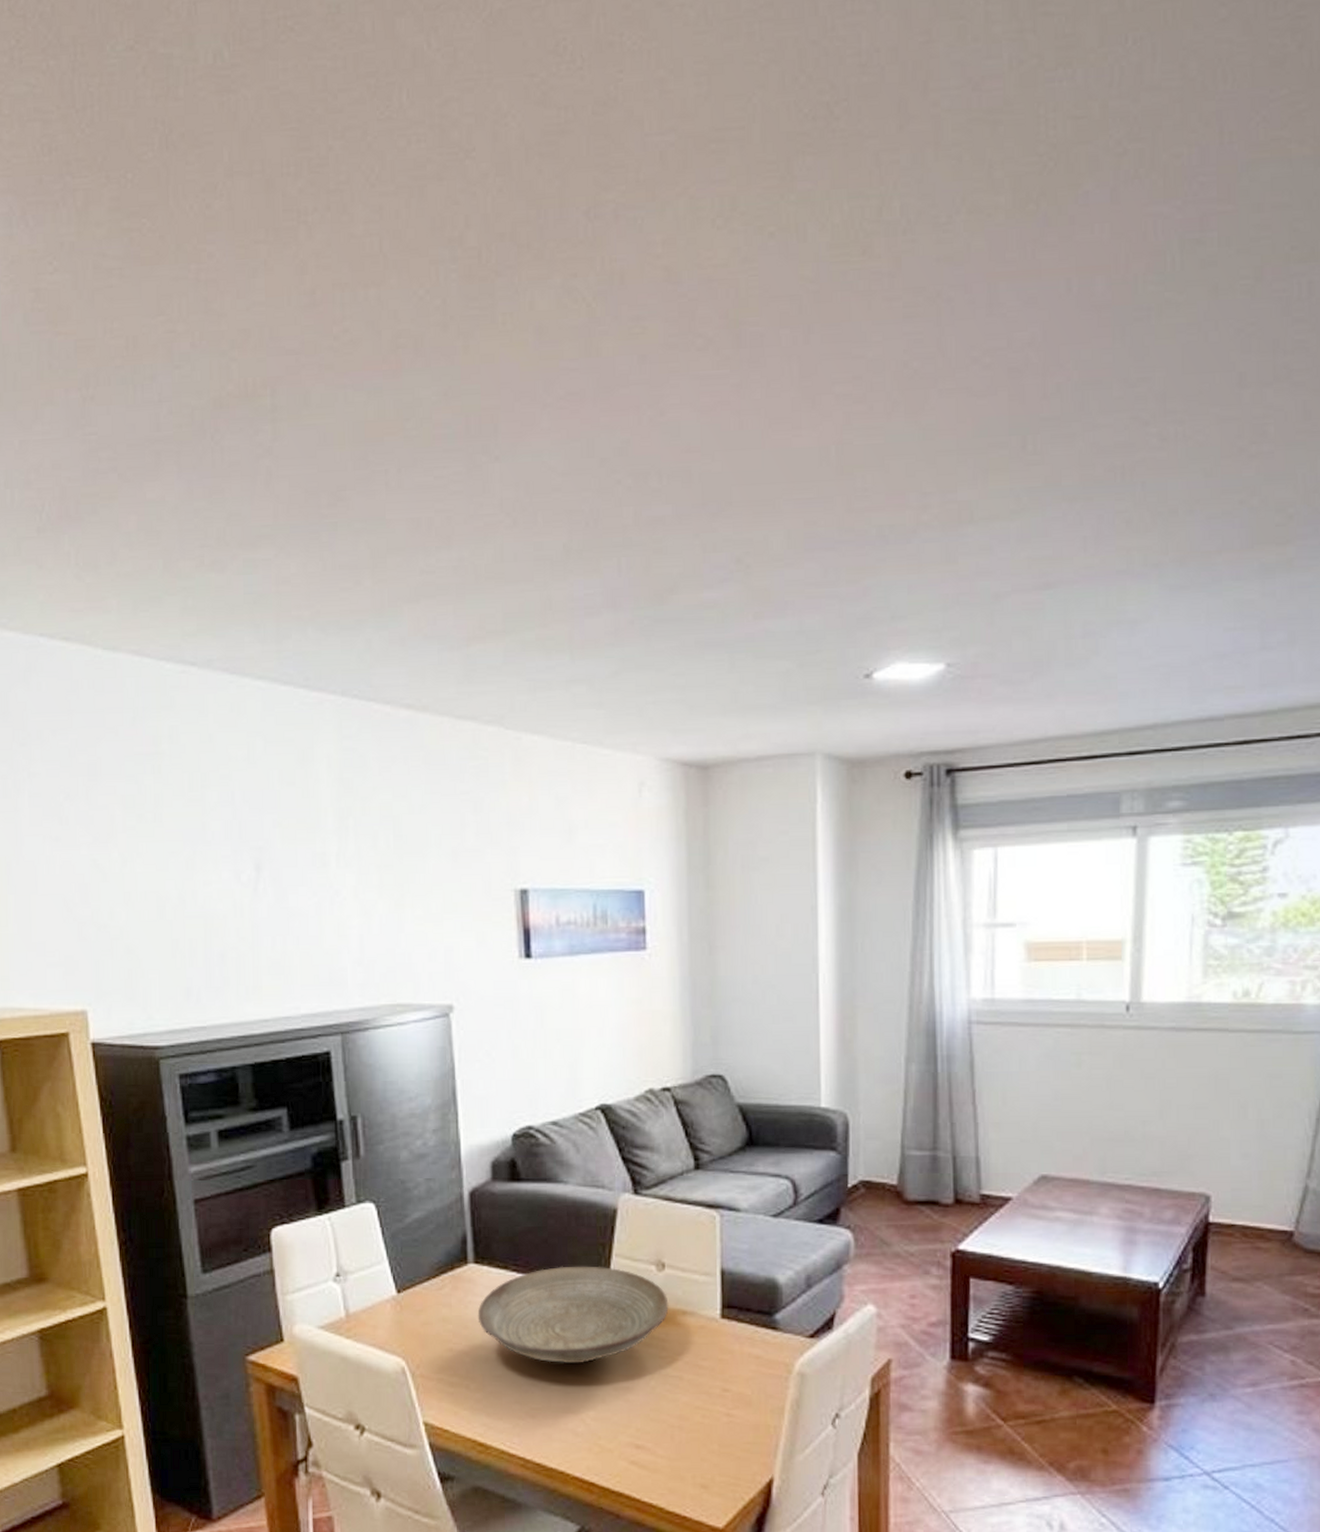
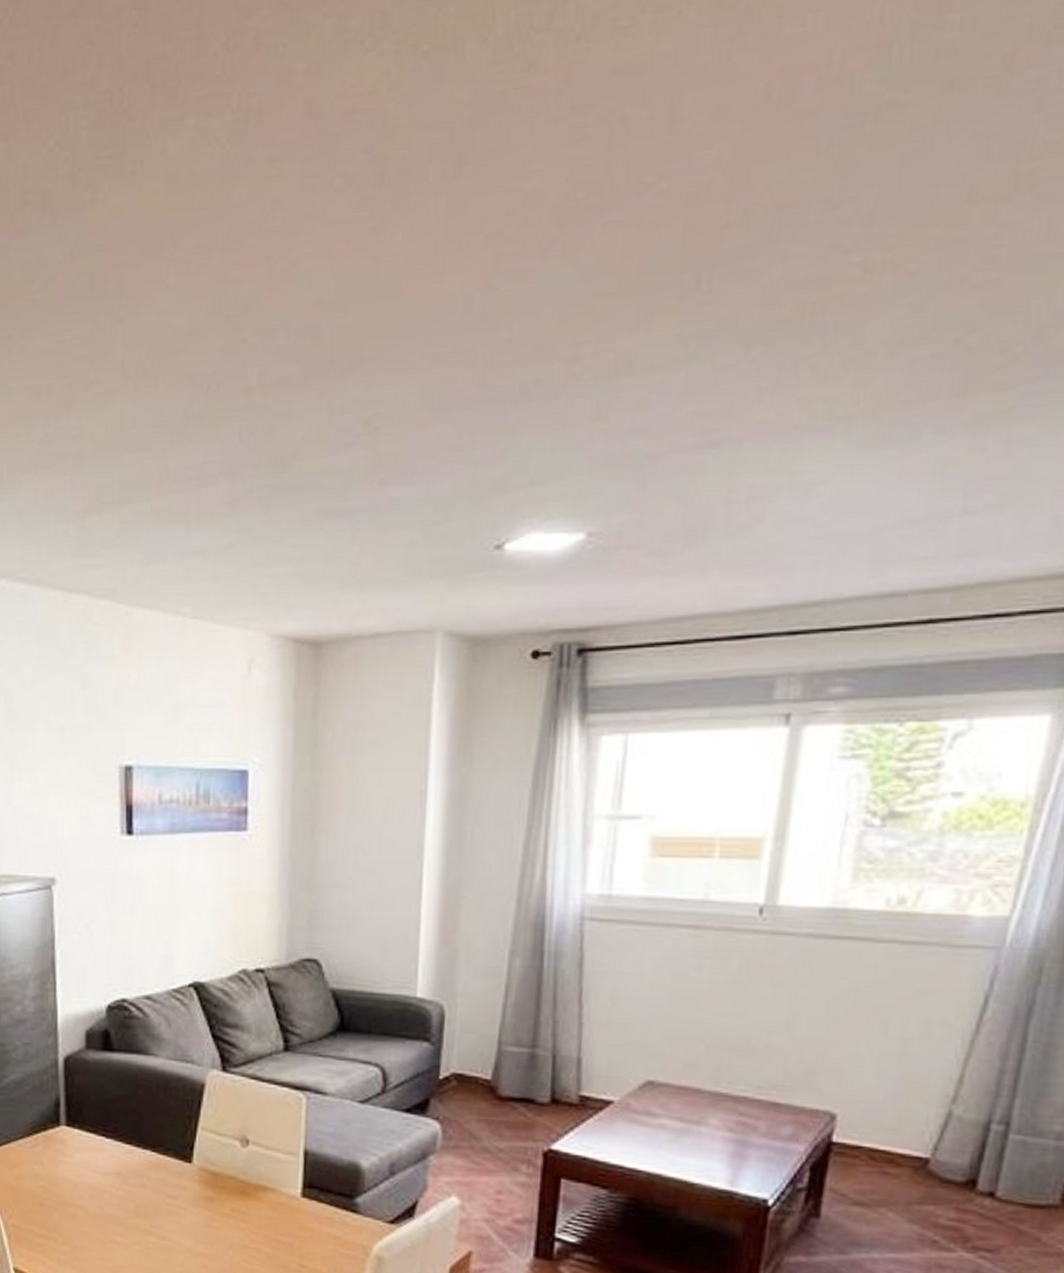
decorative bowl: present [477,1266,669,1364] -> none [67,1134,251,1228]

